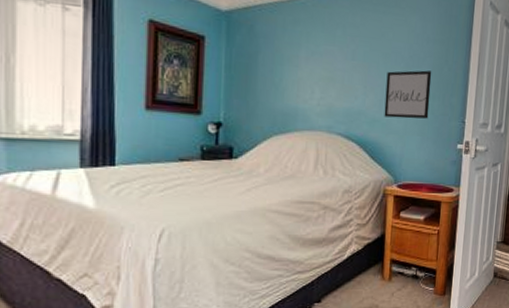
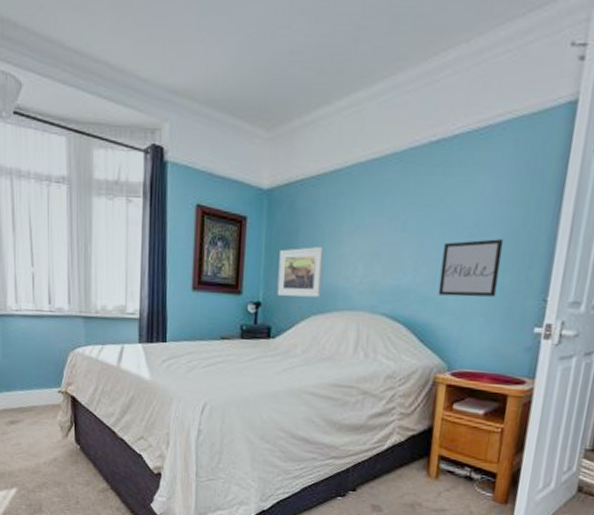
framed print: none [238,69,283,118] -> present [277,247,324,298]

